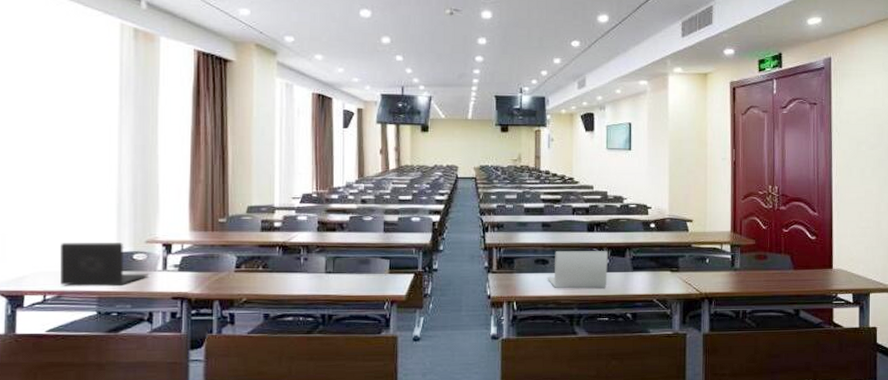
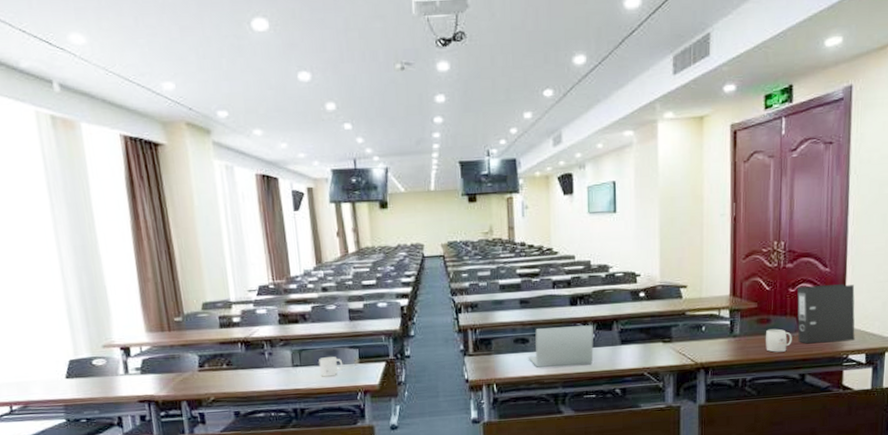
laptop: present [59,243,149,286] -> none [16,349,111,395]
mug: none [351,266,374,285] -> present [319,357,344,377]
mug: none [762,265,787,287] -> present [765,328,792,352]
binder: none [790,228,842,281] -> present [797,284,855,344]

